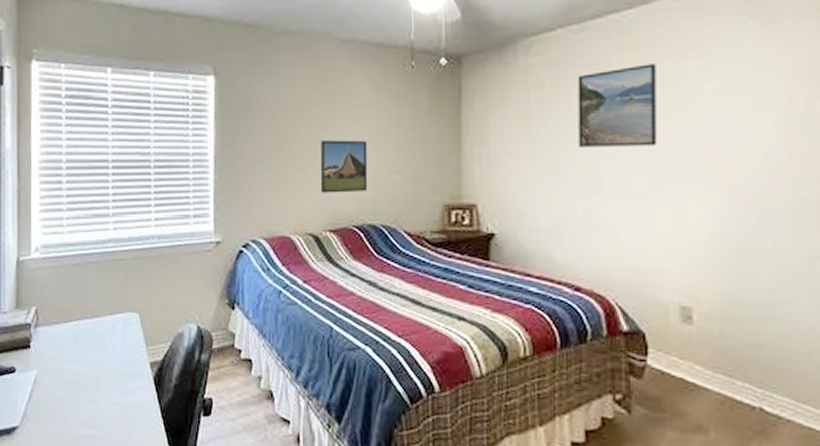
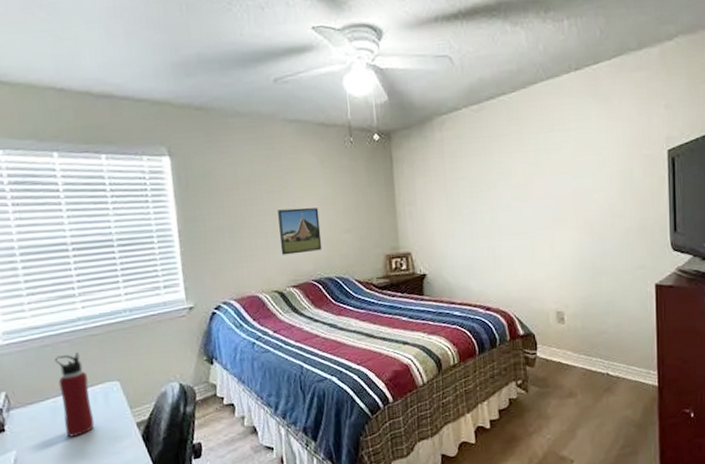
water bottle: none [82,276,110,366] -> present [54,352,95,437]
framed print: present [578,63,657,147] -> none [479,134,537,202]

